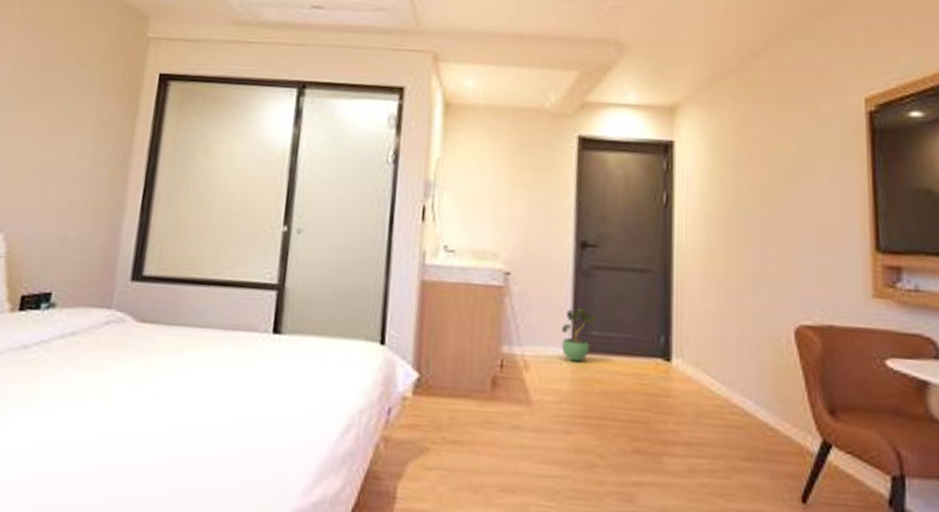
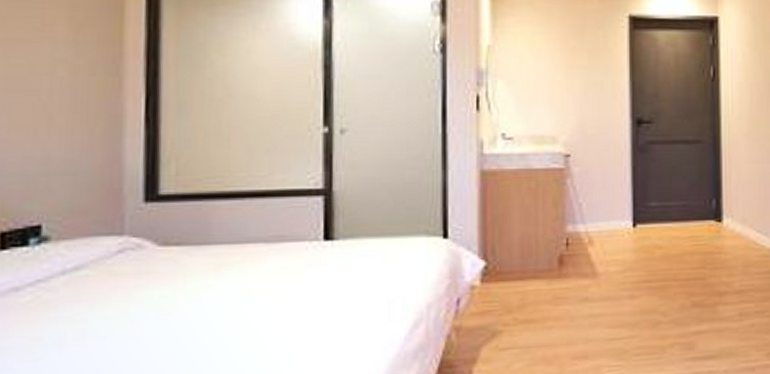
potted plant: present [561,307,596,362] -> none [623,181,654,232]

